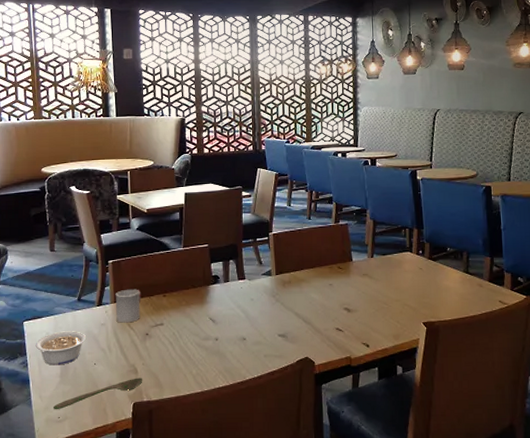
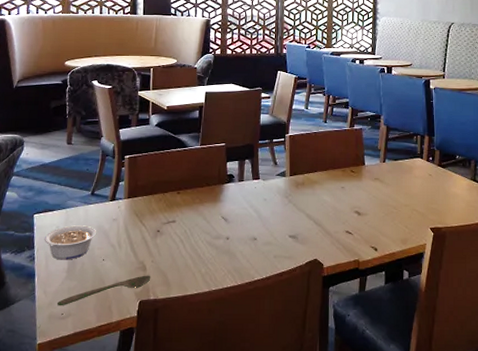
cup: present [115,289,141,323] -> none [128,185,156,219]

